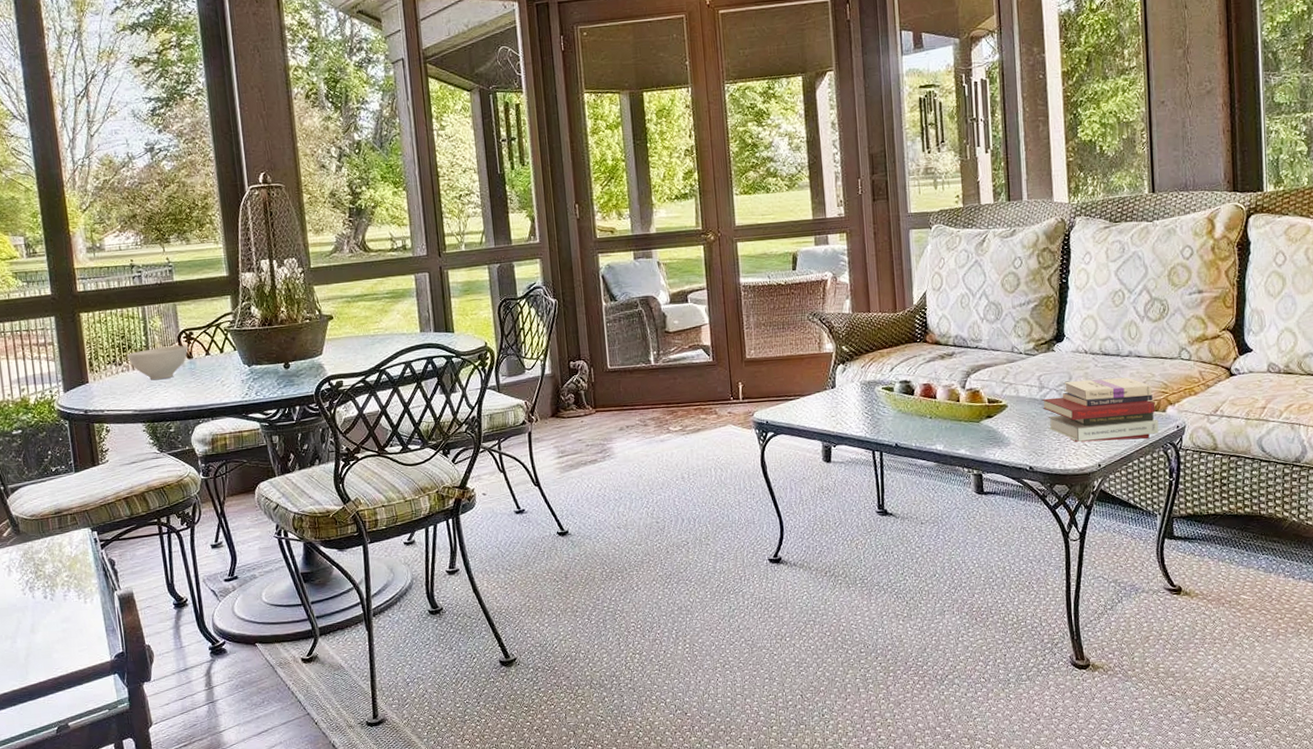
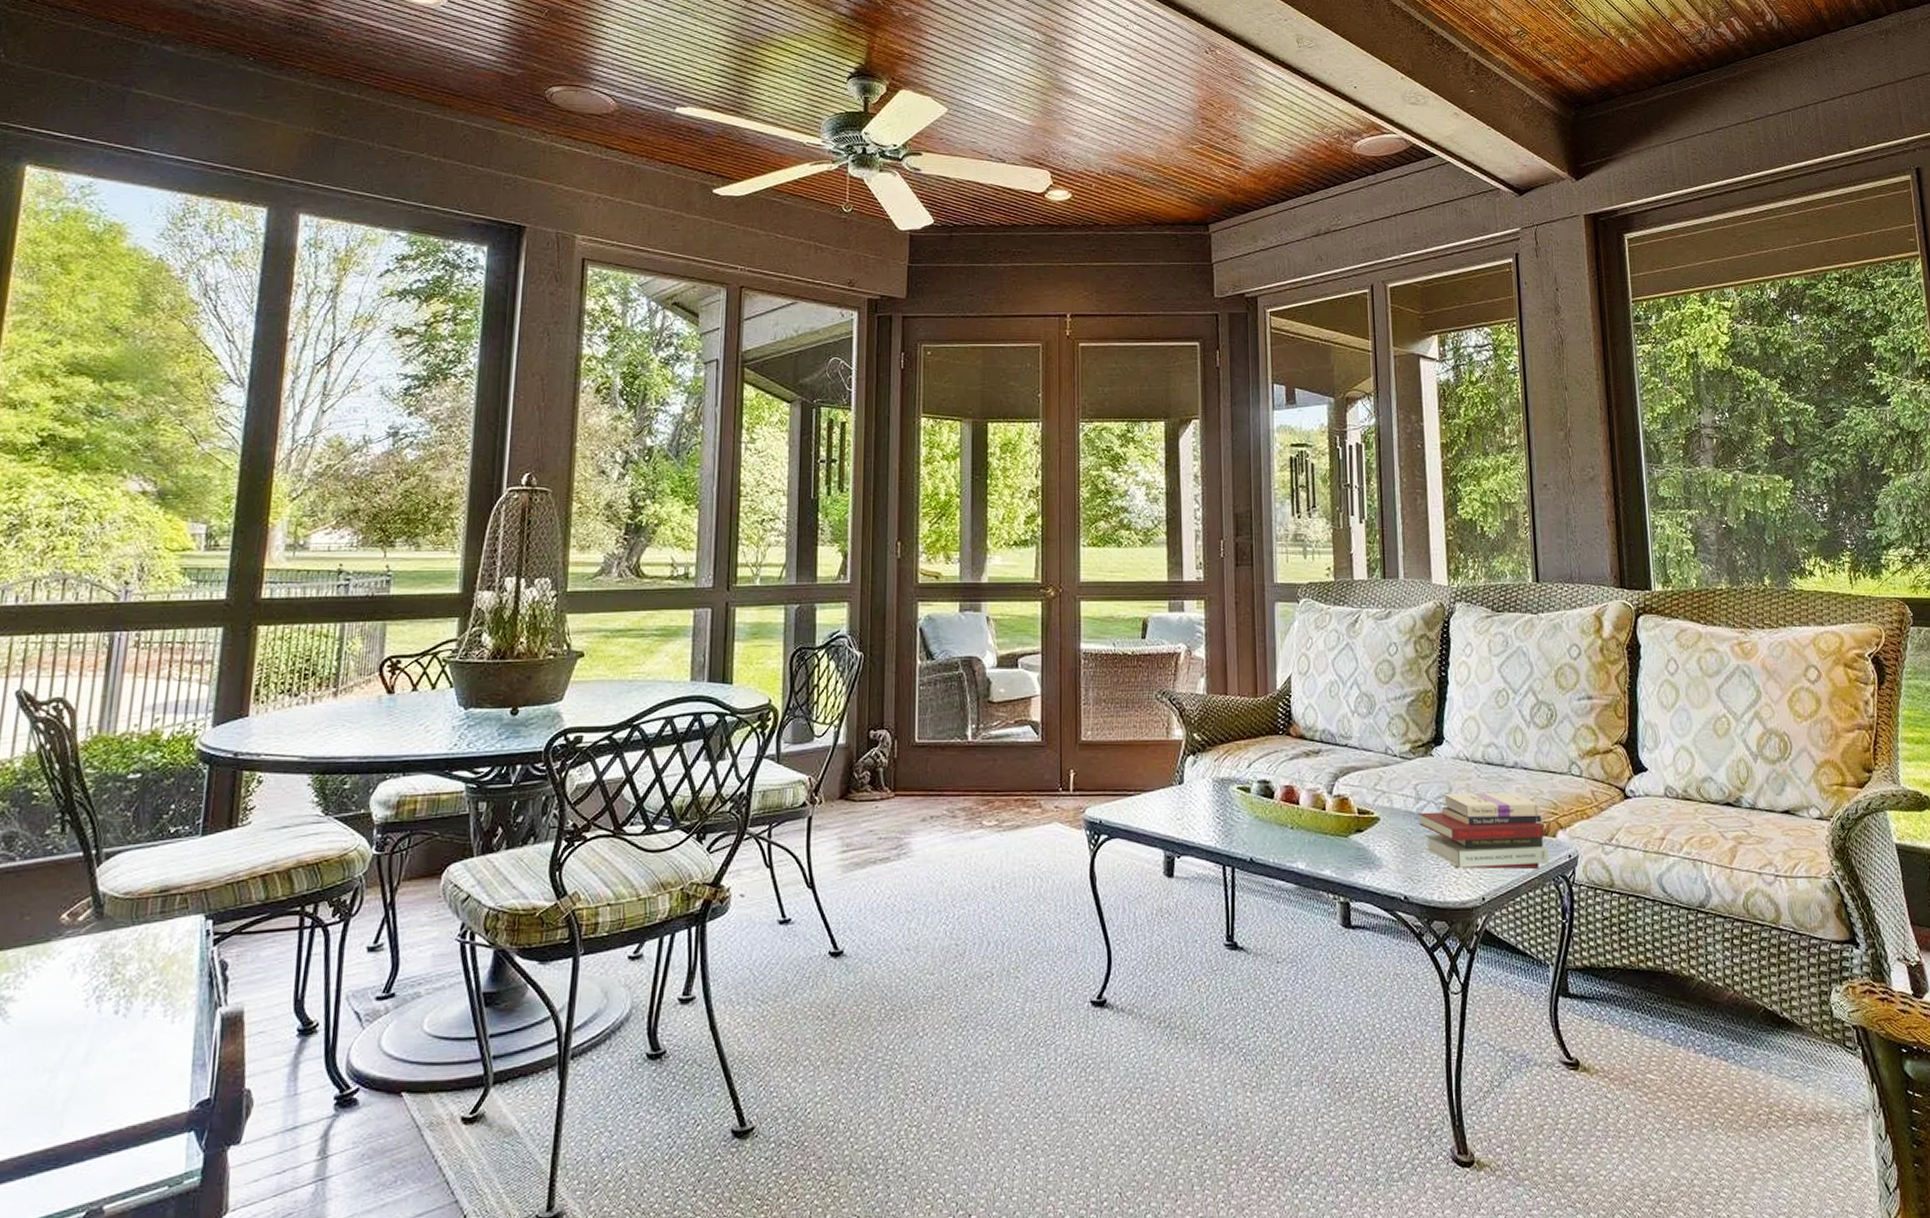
bowl: present [126,345,189,381] -> none [307,677,391,719]

